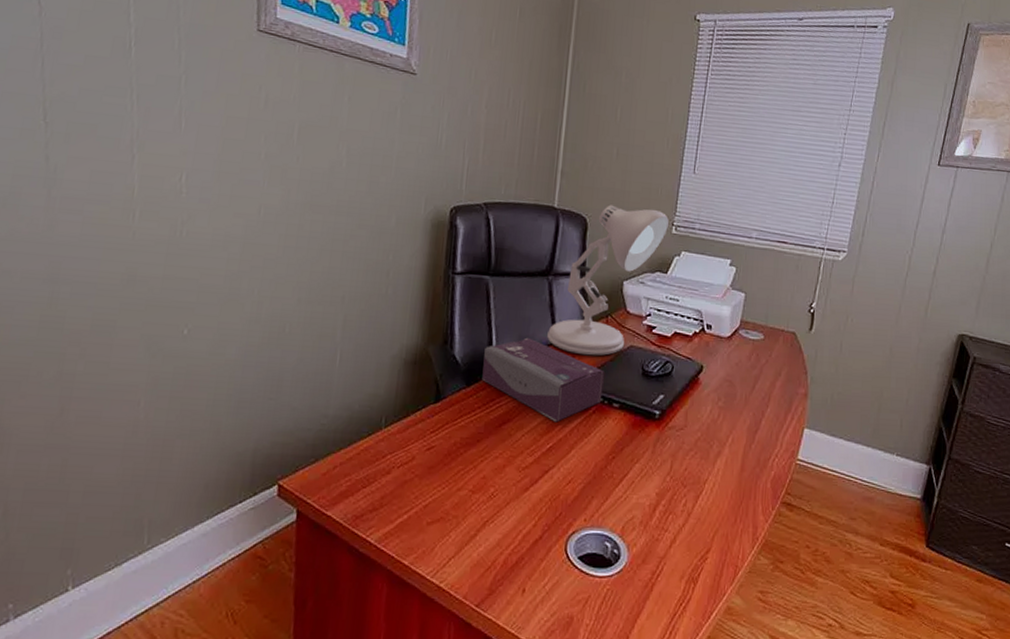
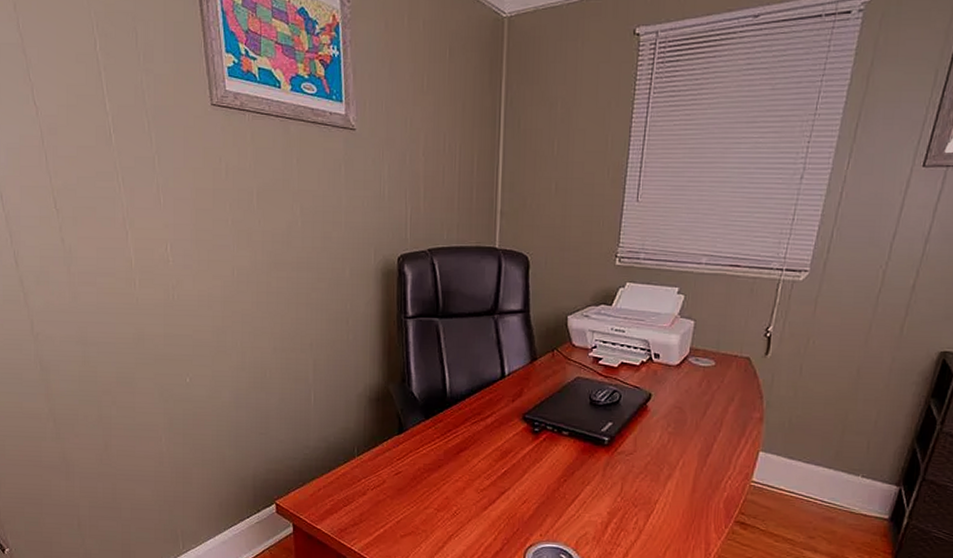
tissue box: present [482,337,604,423] -> none [438,373,553,450]
desk lamp: present [547,205,670,356] -> none [496,241,613,388]

